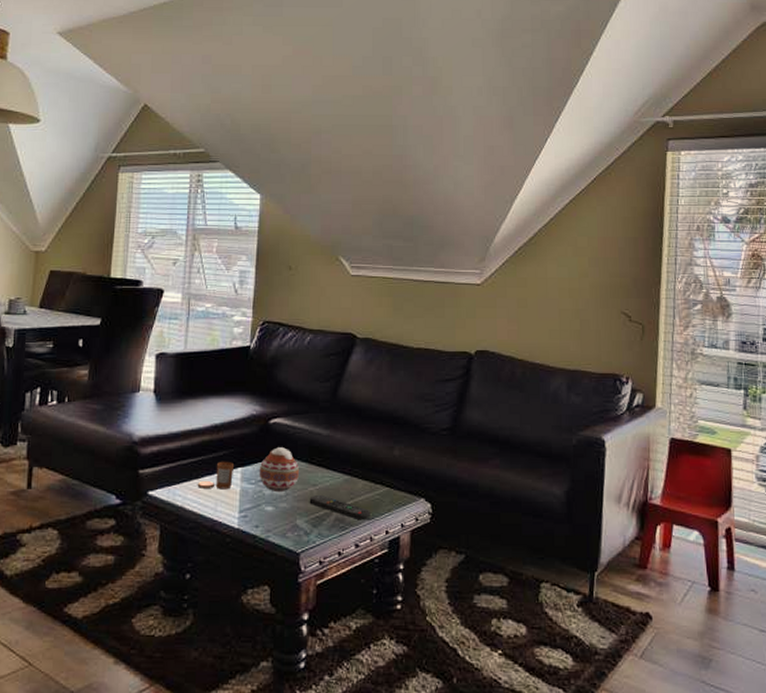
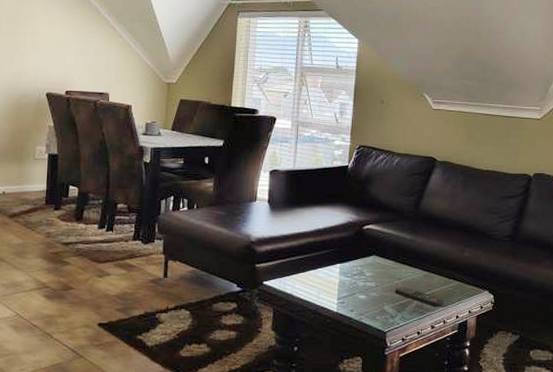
candle: present [197,461,233,490] -> none [303,258,333,281]
decorative ball: present [259,447,300,493] -> none [354,248,388,284]

